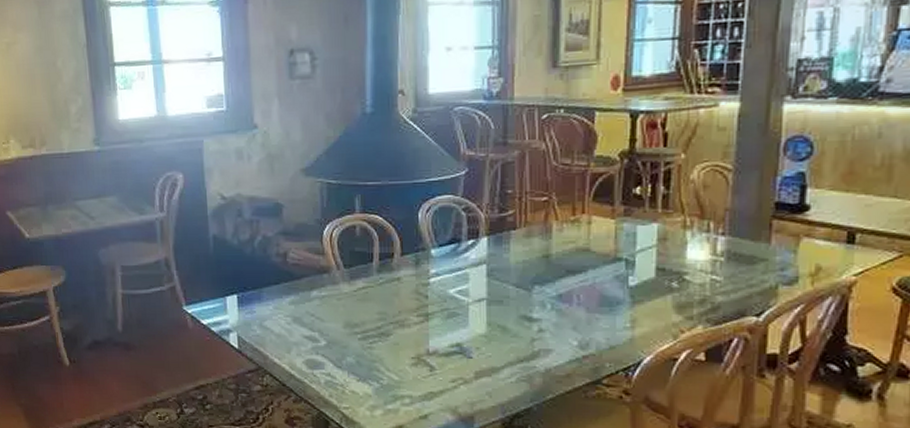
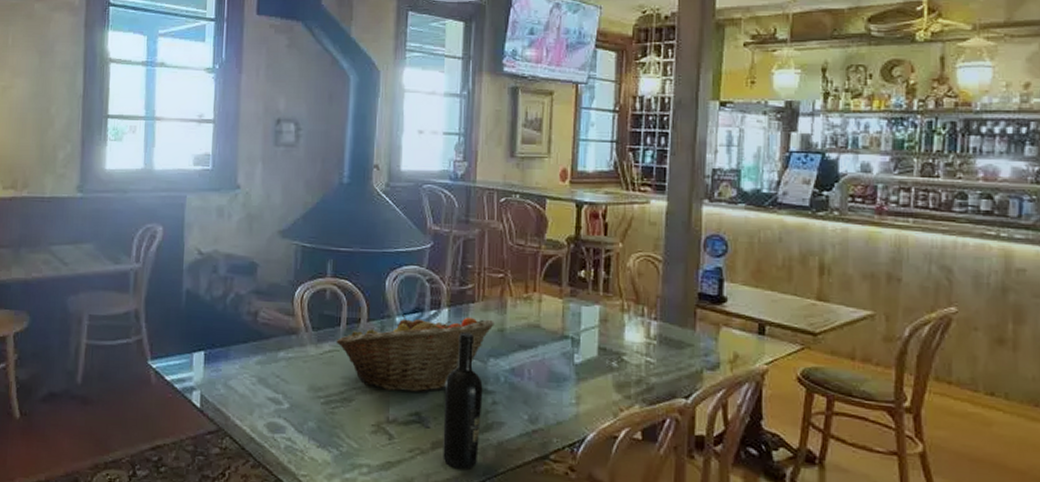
fruit basket: none [369,244,539,323] -> present [336,315,495,392]
wine bottle: none [486,261,528,397] -> present [443,332,483,469]

